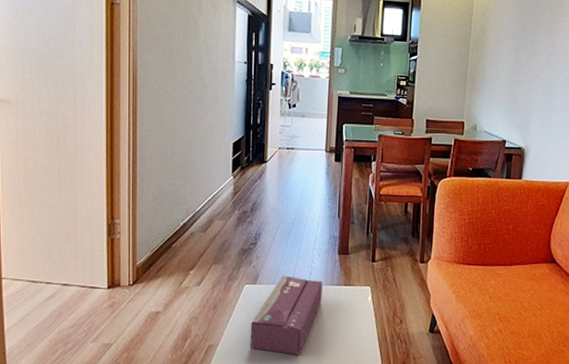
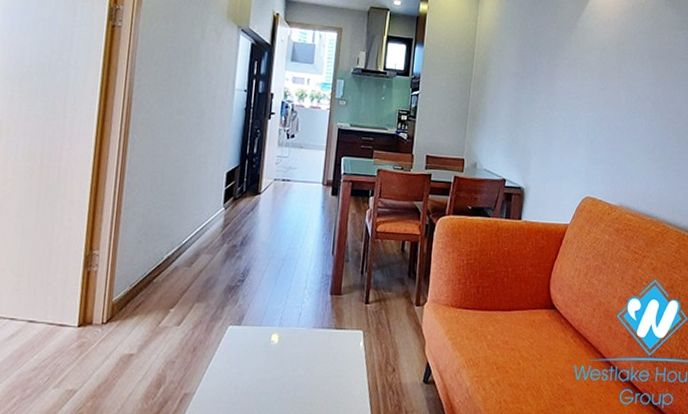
tissue box: present [249,275,323,355] -> none [229,316,312,407]

